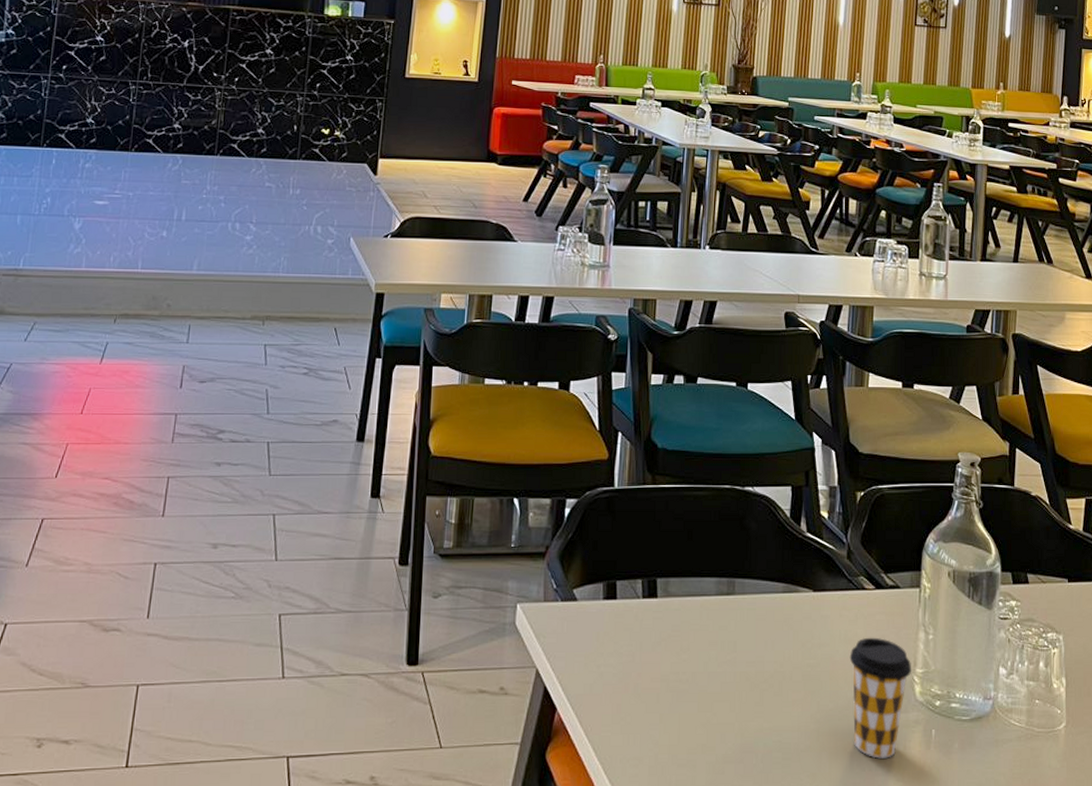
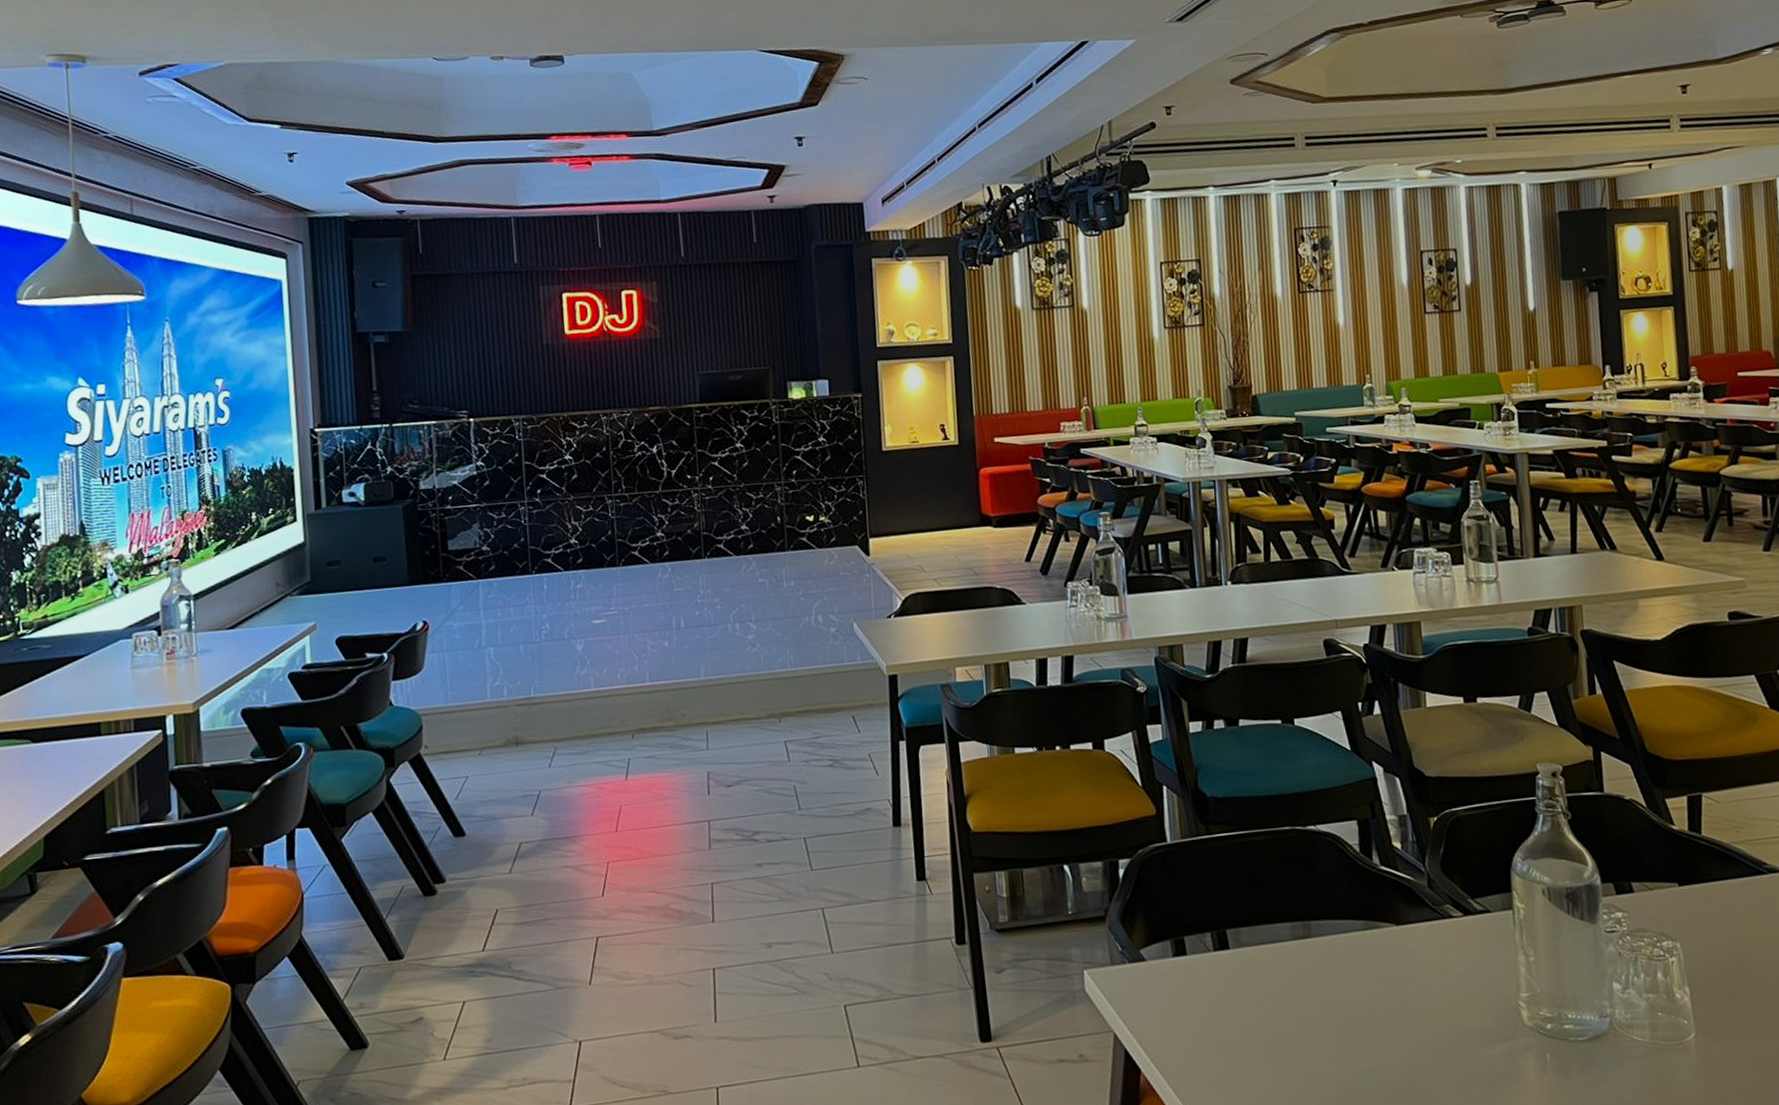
coffee cup: present [849,637,912,759] -> none [1445,965,1516,1089]

